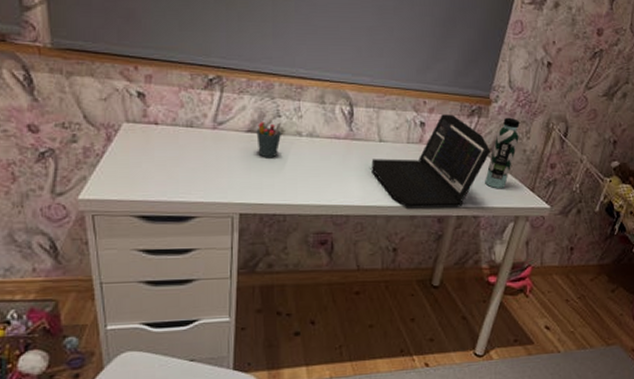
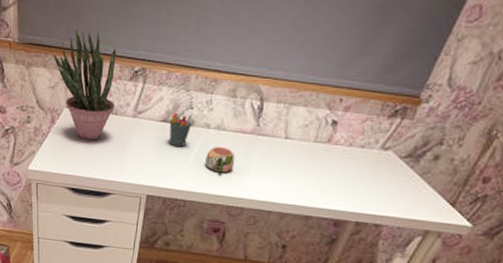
potted plant: none [103,33,189,158] -> present [54,28,117,140]
mug: none [302,154,333,181] -> present [205,146,236,173]
laptop: present [371,114,490,209] -> none [273,113,409,214]
water bottle: present [485,117,520,189] -> none [395,120,453,200]

